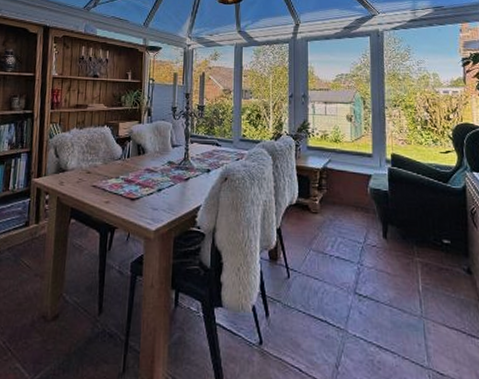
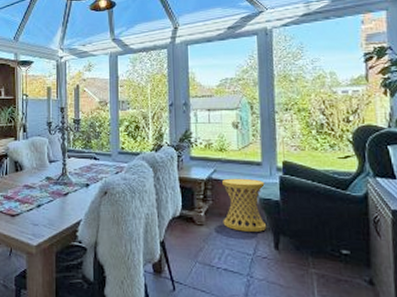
side table: none [336,168,377,221] -> present [222,178,267,232]

